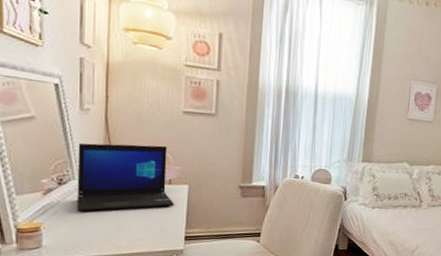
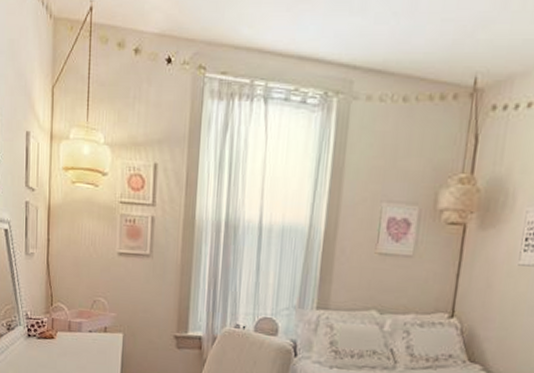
laptop: present [76,143,174,212] -> none [22,288,109,359]

